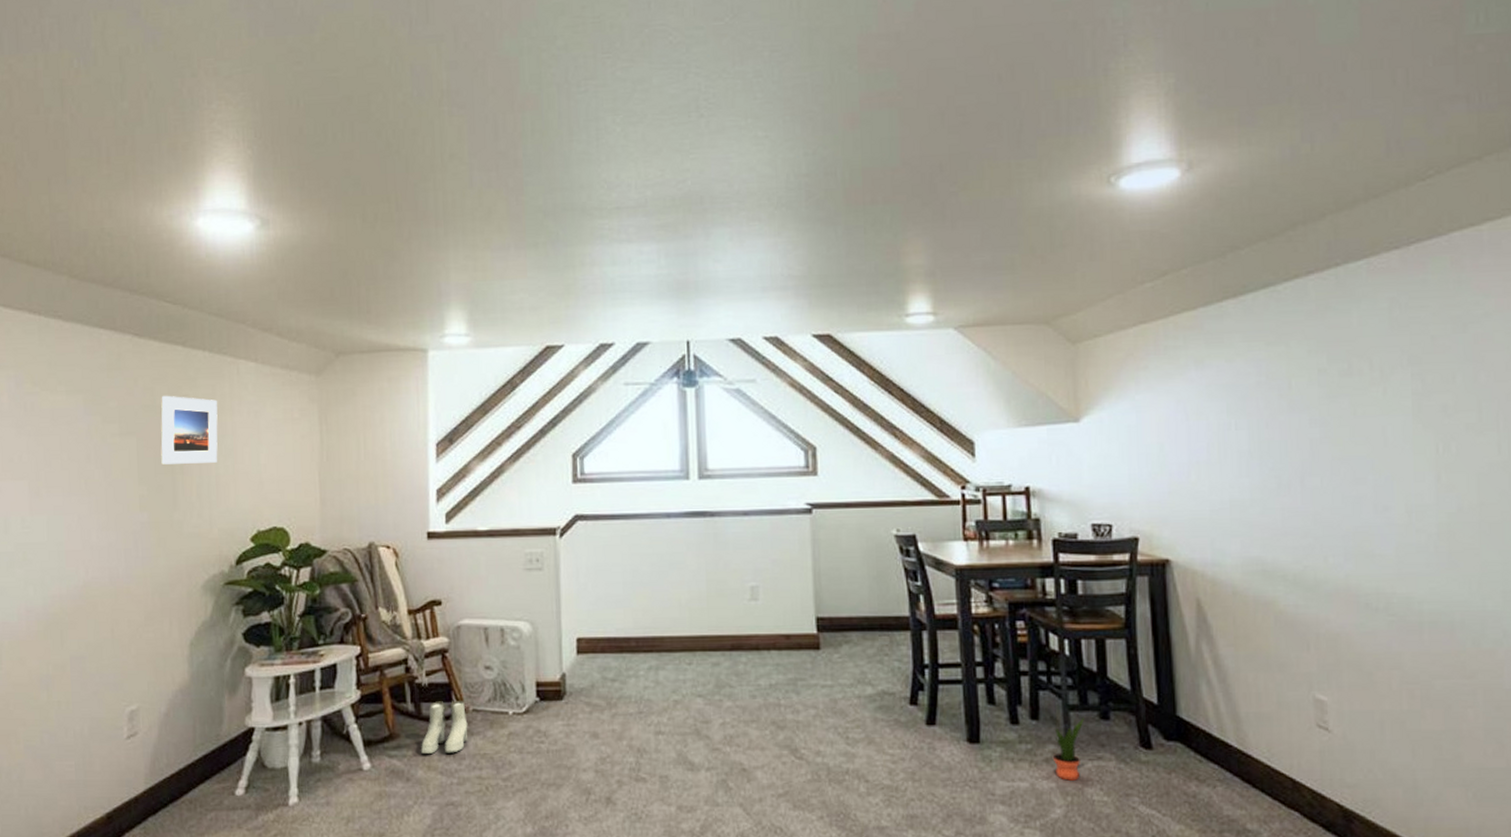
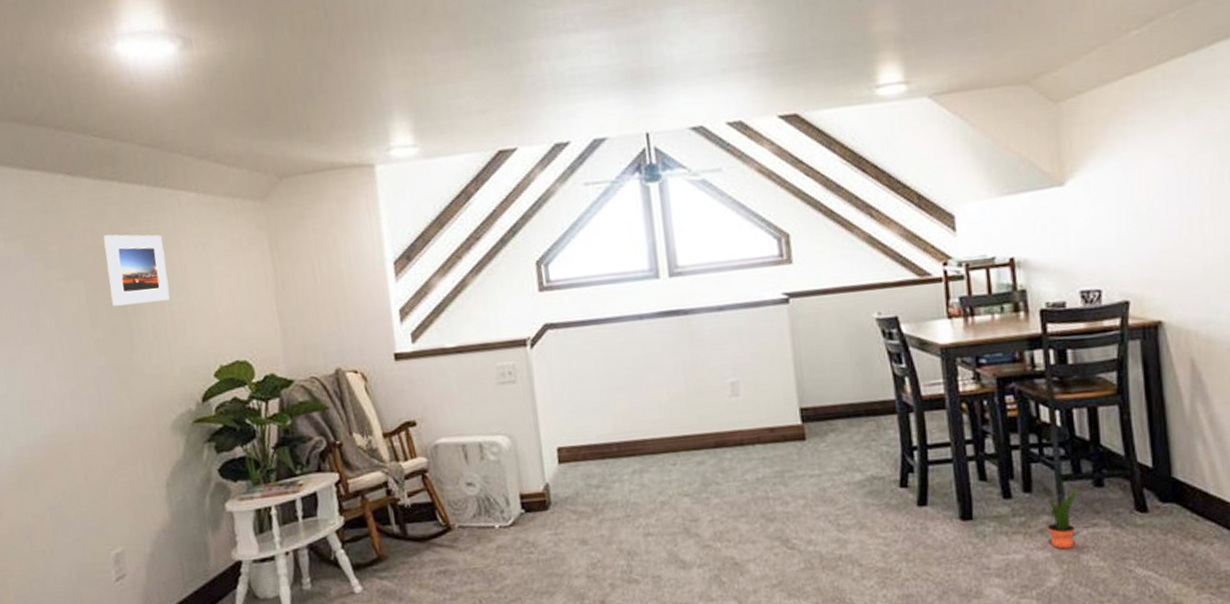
boots: present [421,701,468,755] -> none [410,519,456,574]

